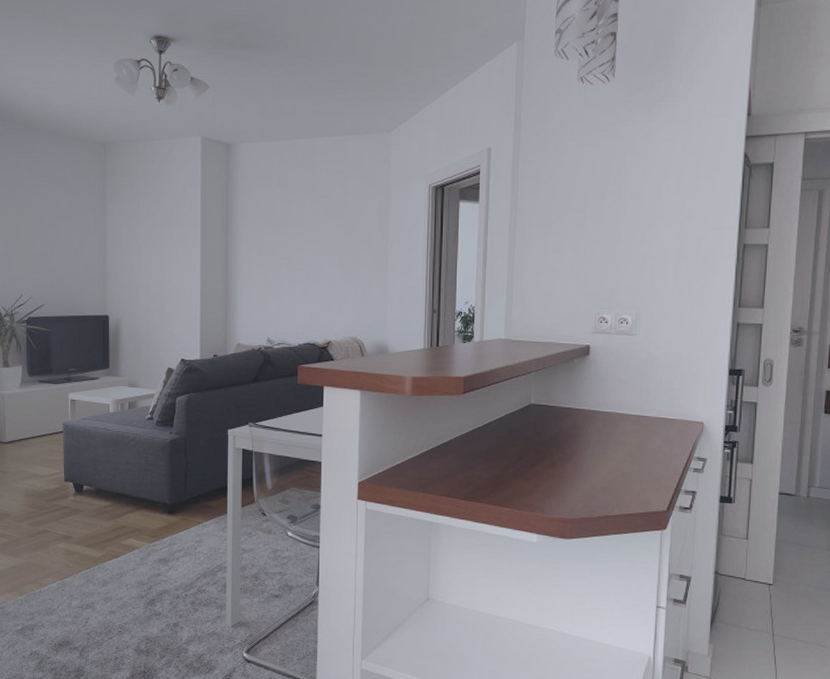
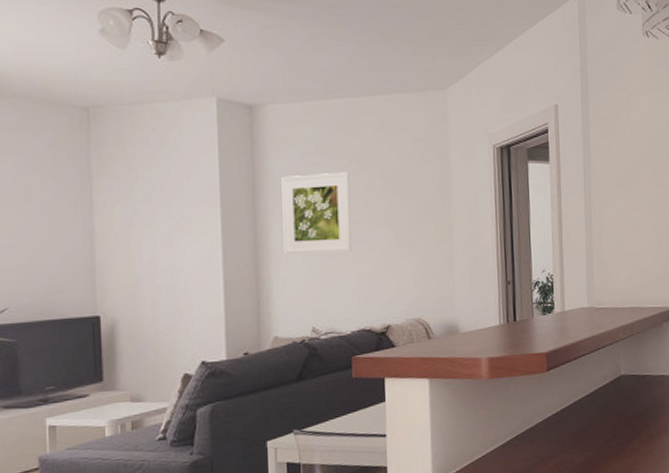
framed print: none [248,204,304,275] -> present [281,171,352,255]

